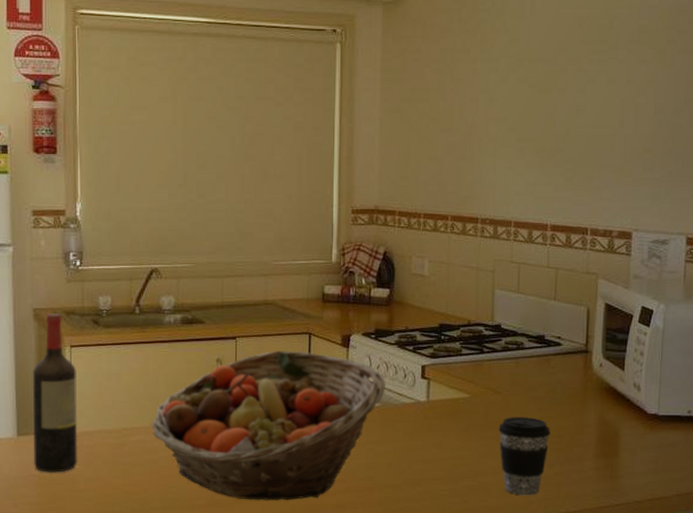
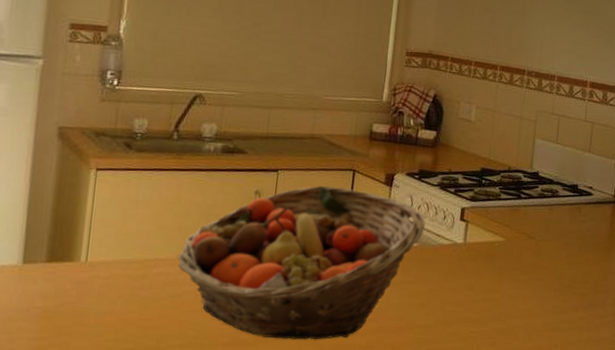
wine bottle: present [33,314,78,473] -> none [38,133,100,305]
coffee cup: present [498,417,551,496] -> none [529,261,577,339]

